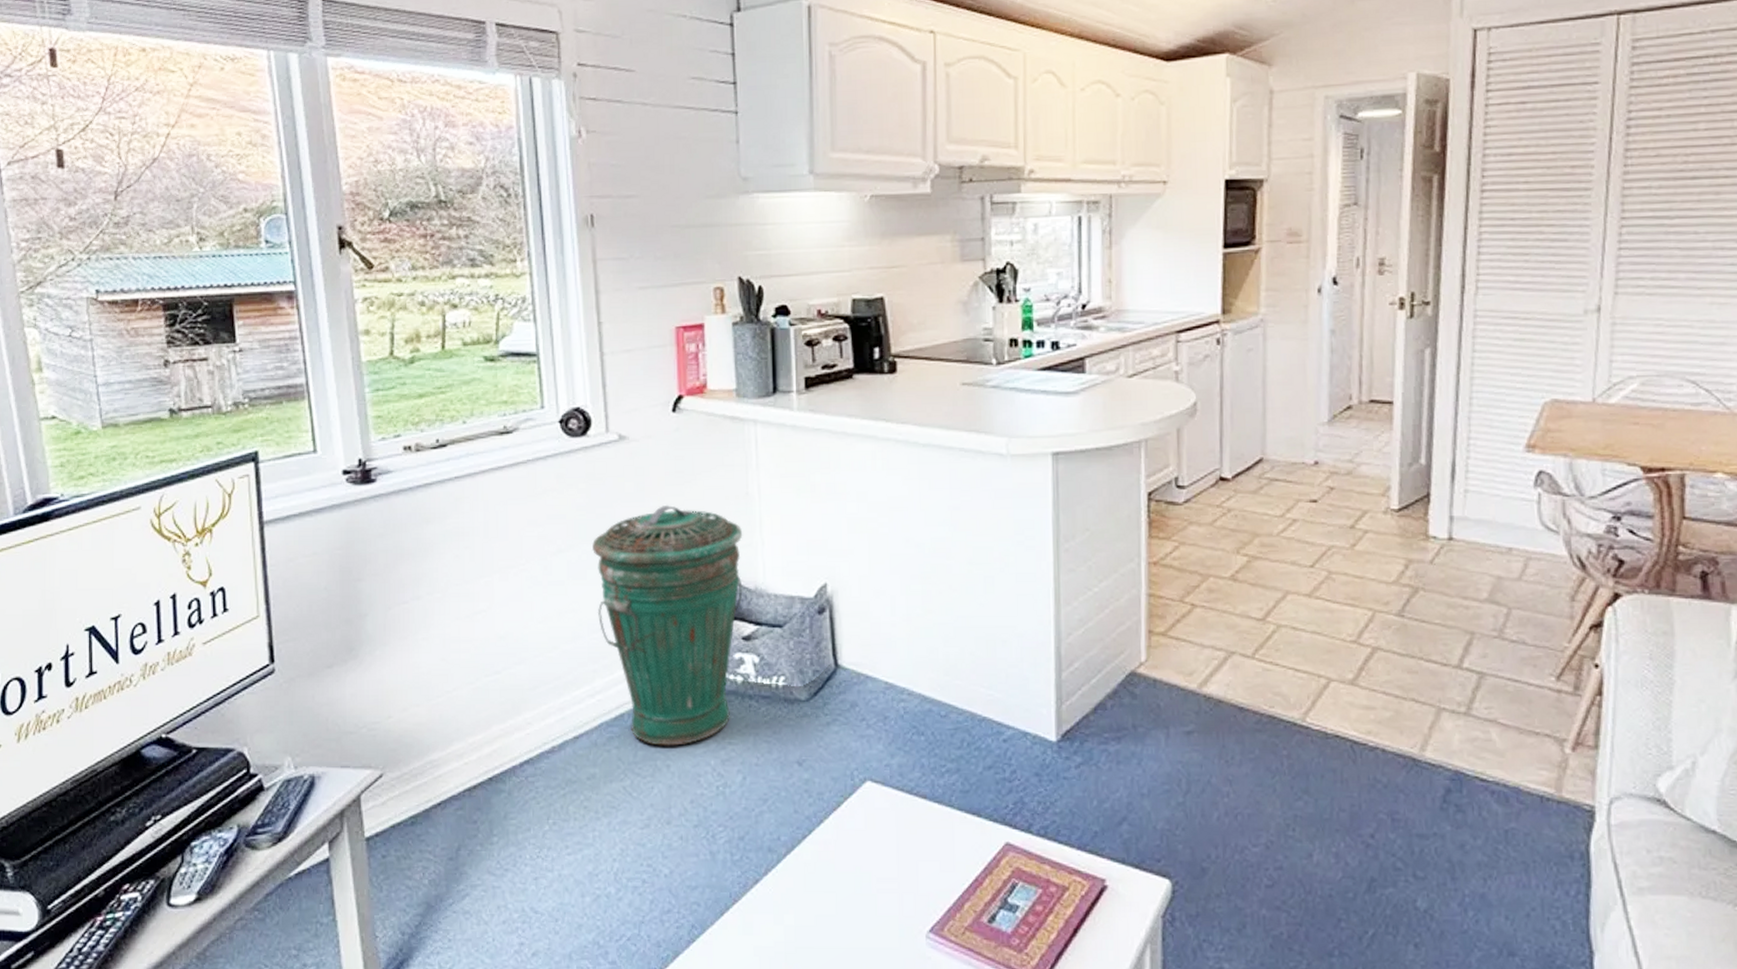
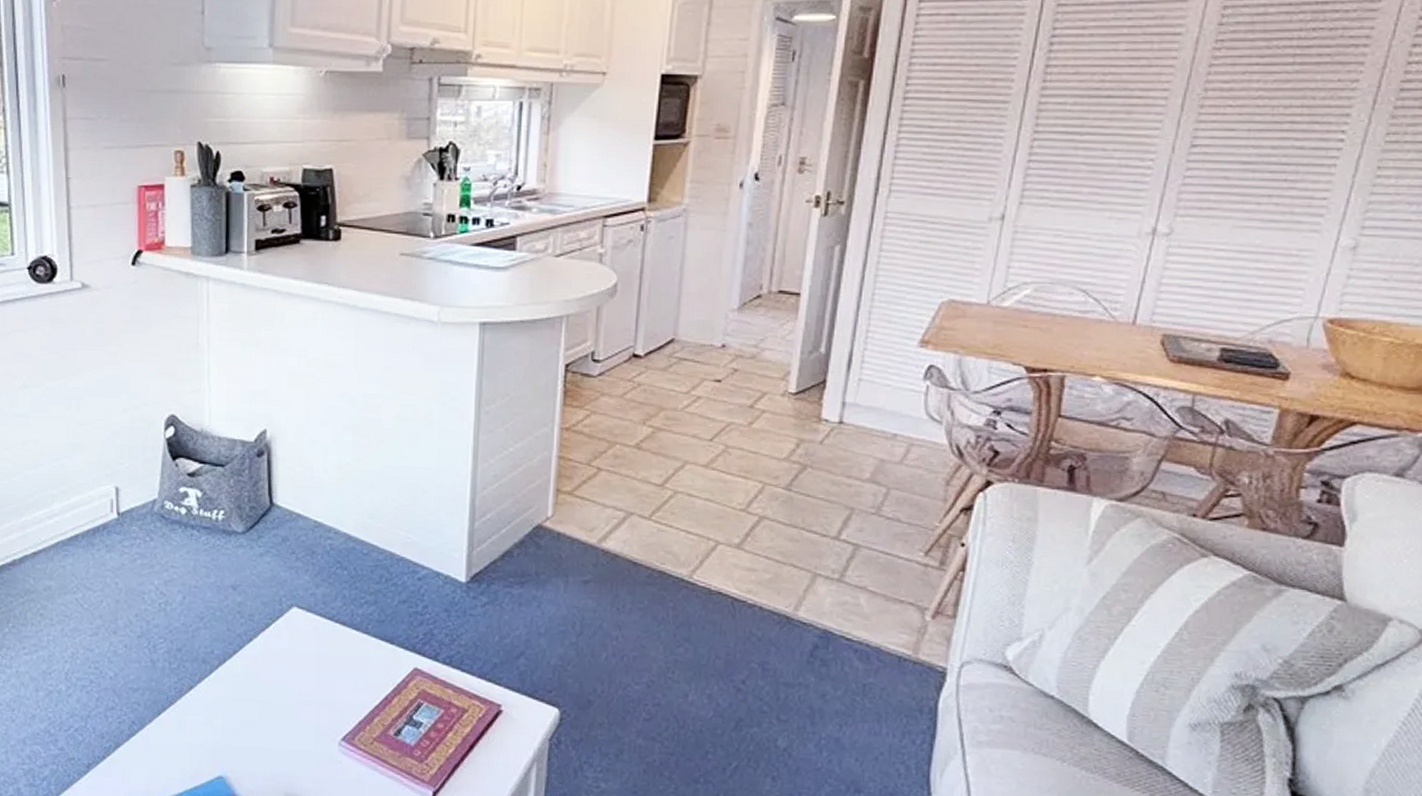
trash can: present [591,504,743,746] -> none [54,349,192,566]

